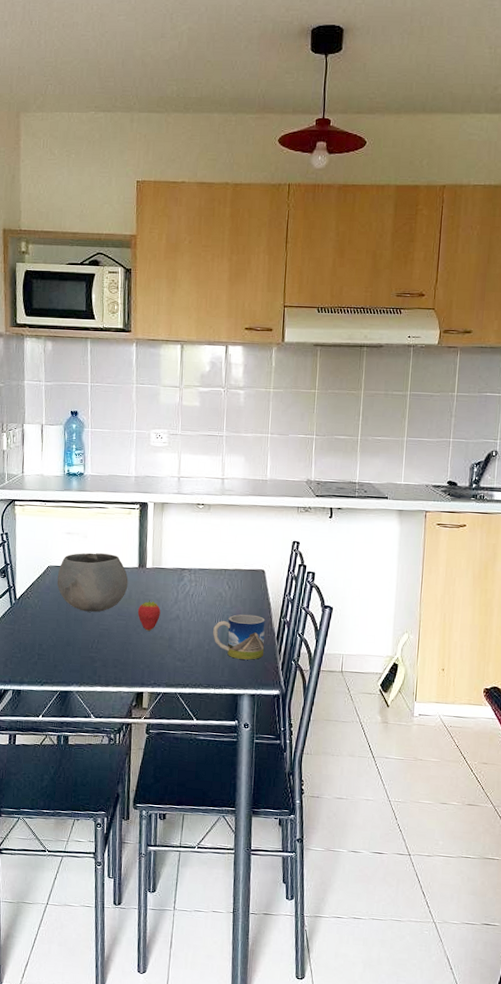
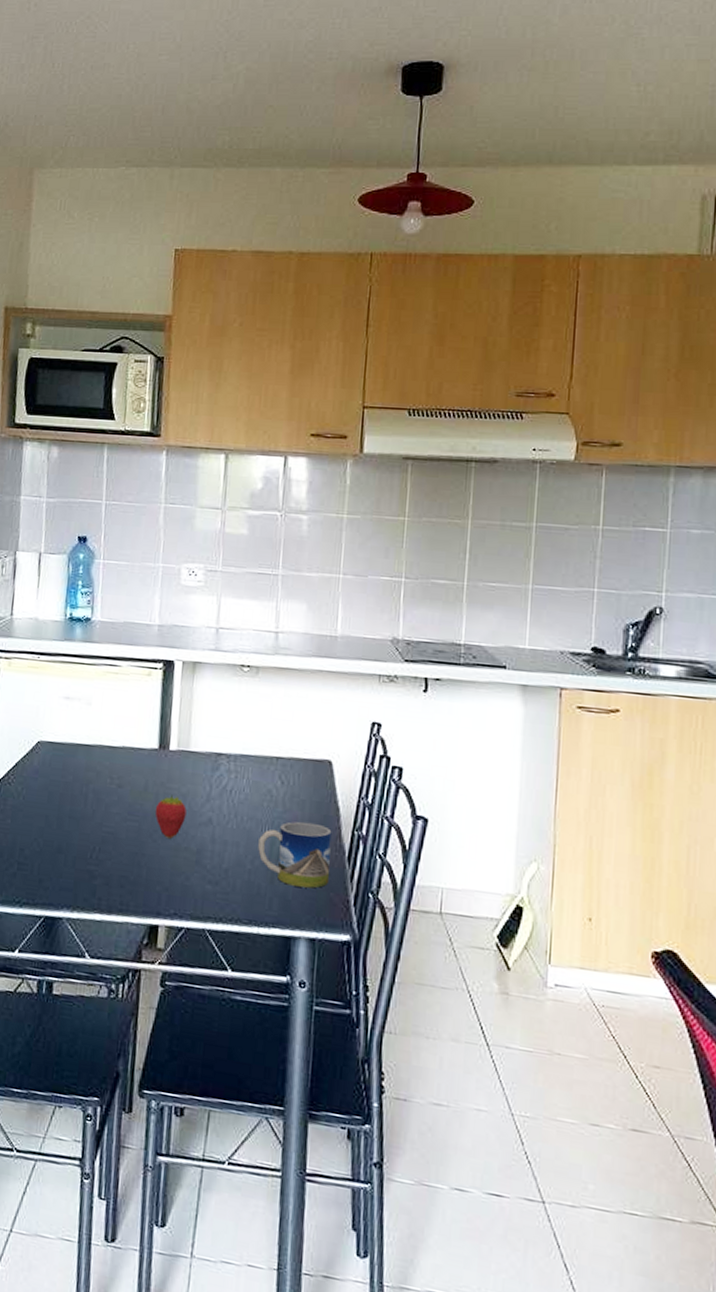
bowl: present [57,552,128,612] -> none [48,725,144,809]

